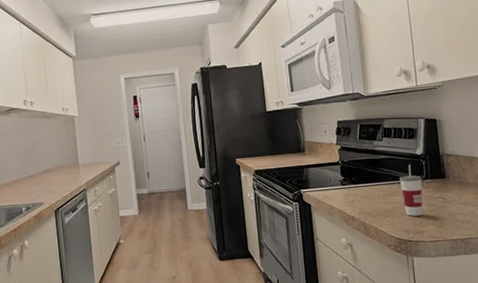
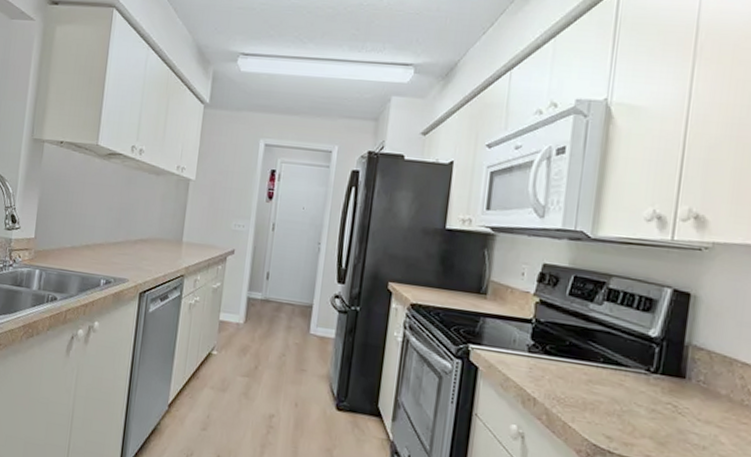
cup: present [400,165,423,216] -> none [613,347,650,422]

